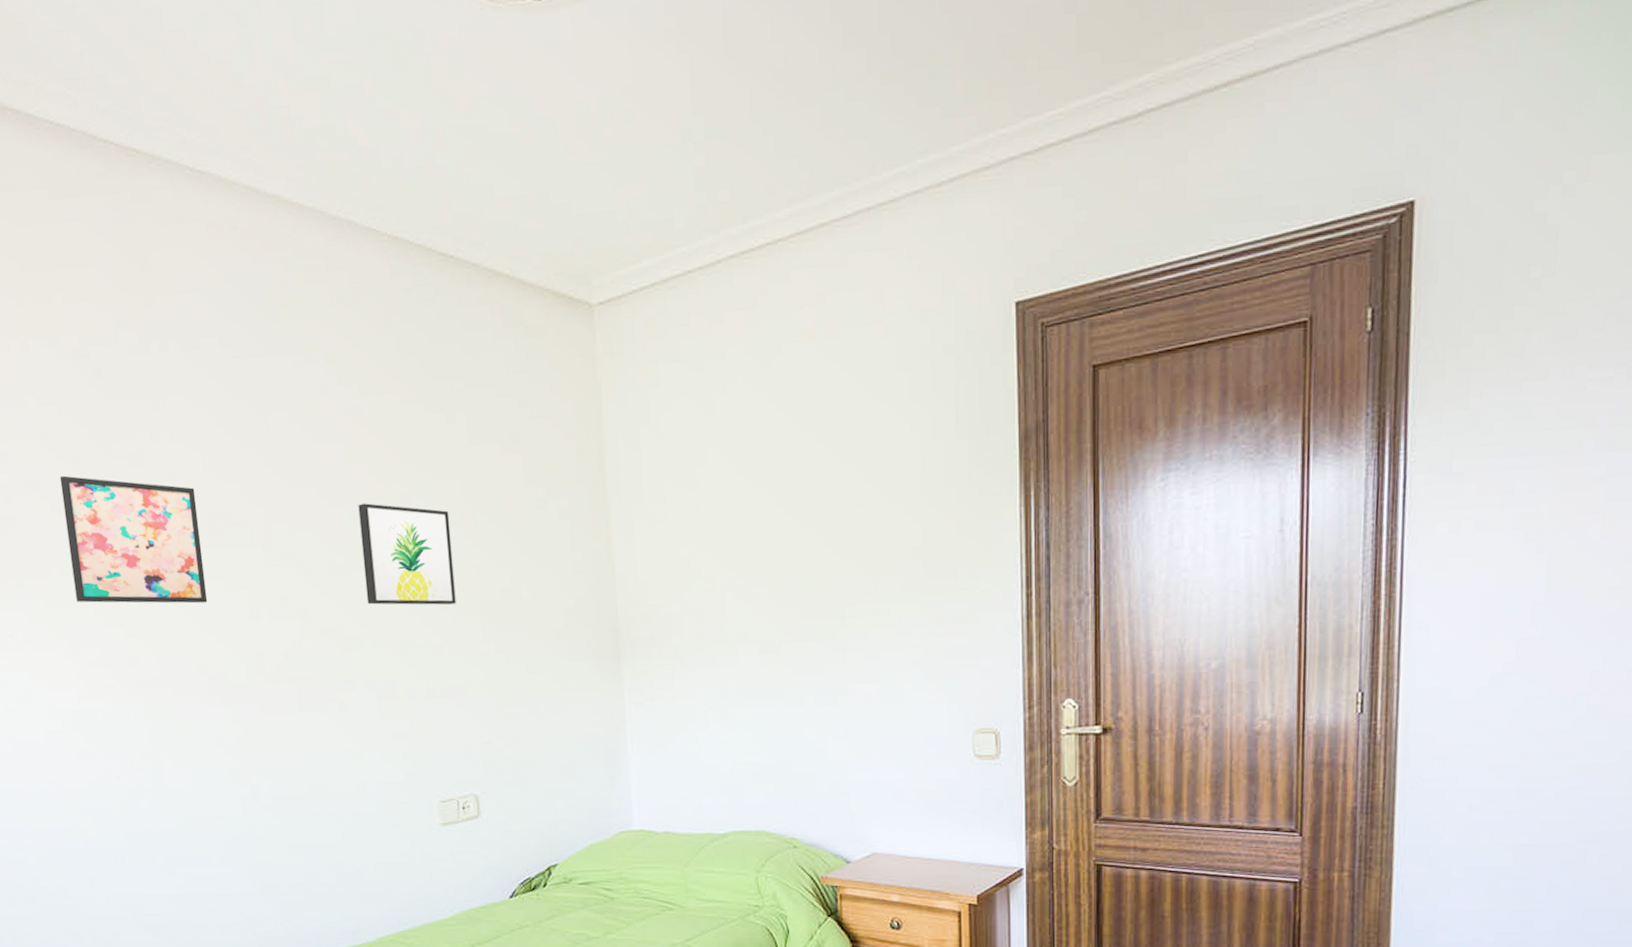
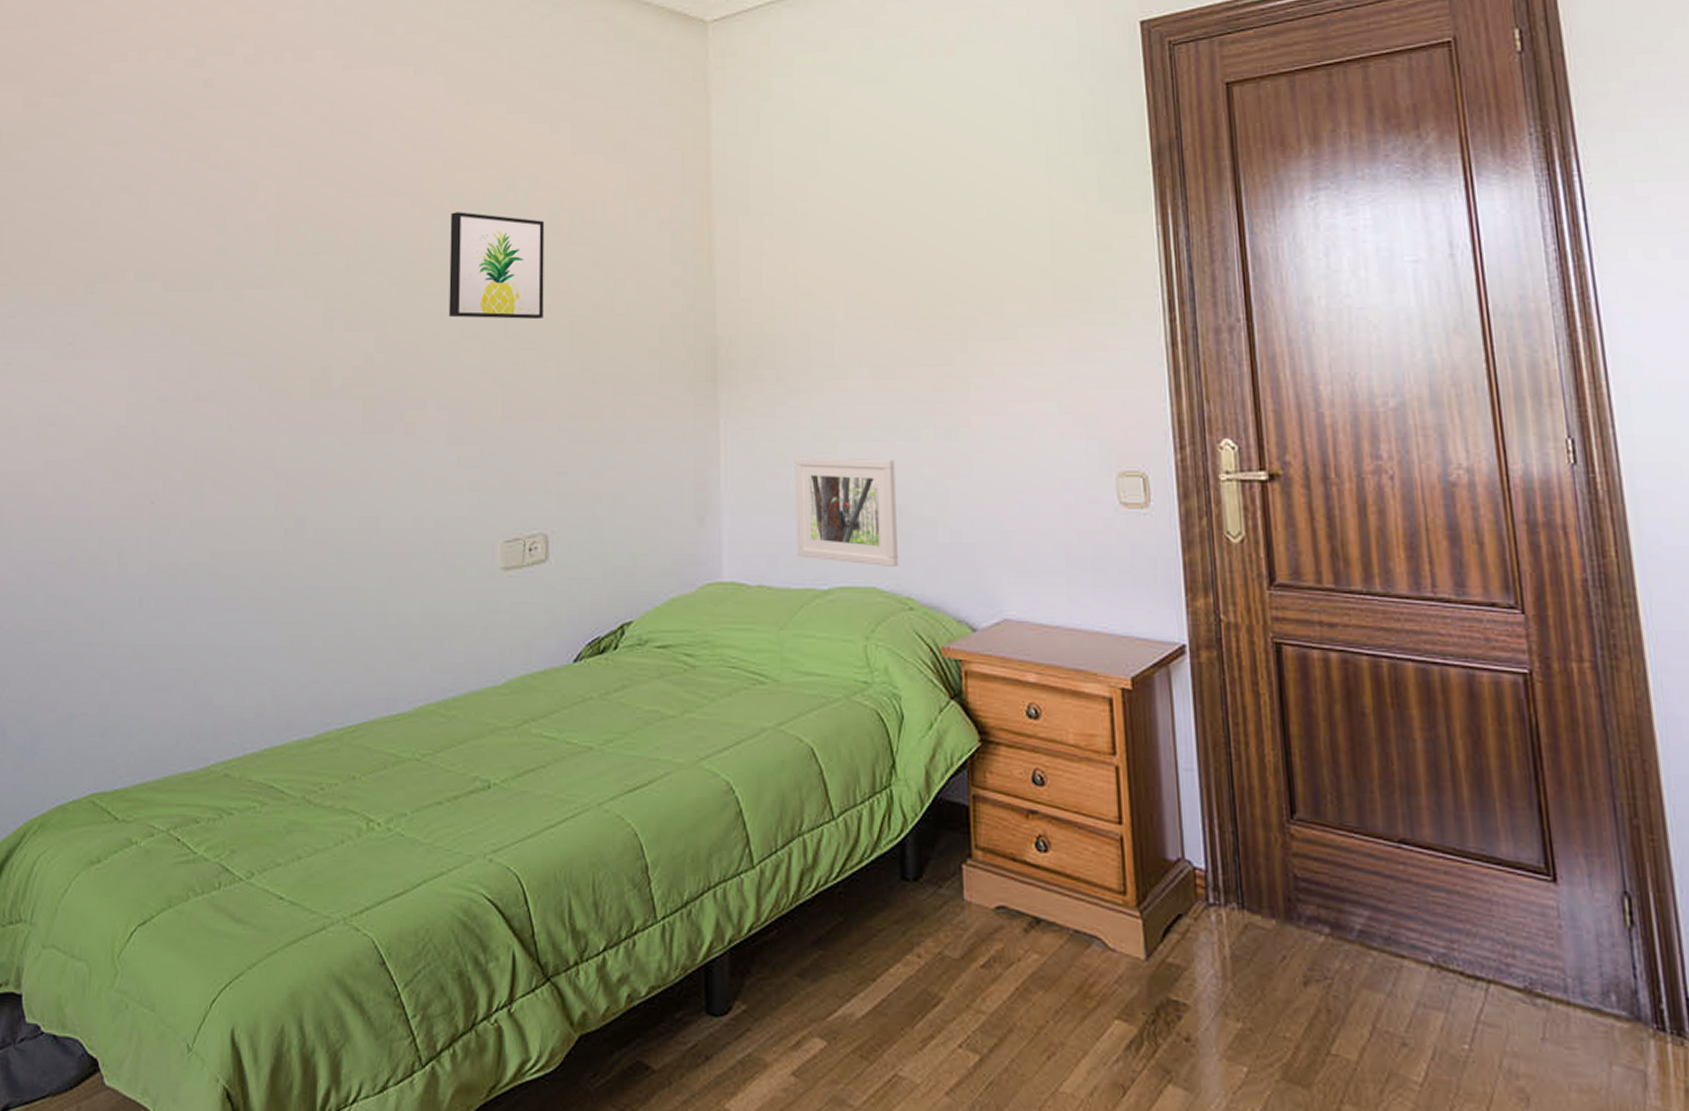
wall art: present [59,475,208,604] -> none [145,180,286,313]
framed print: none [692,722,785,814] -> present [795,456,899,568]

